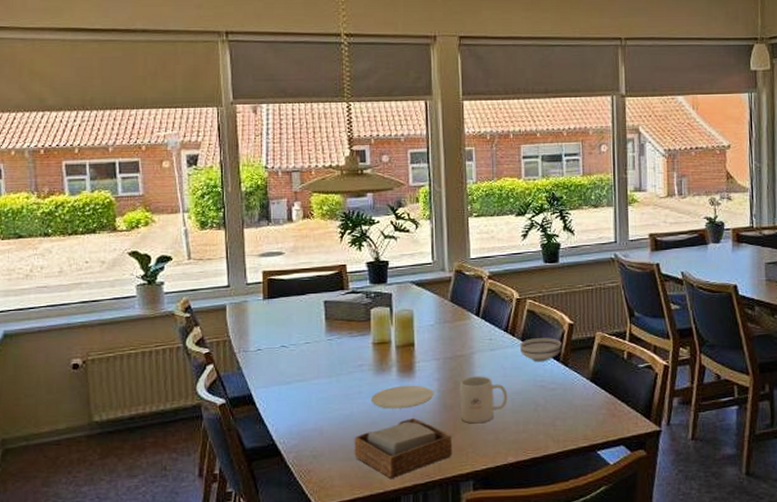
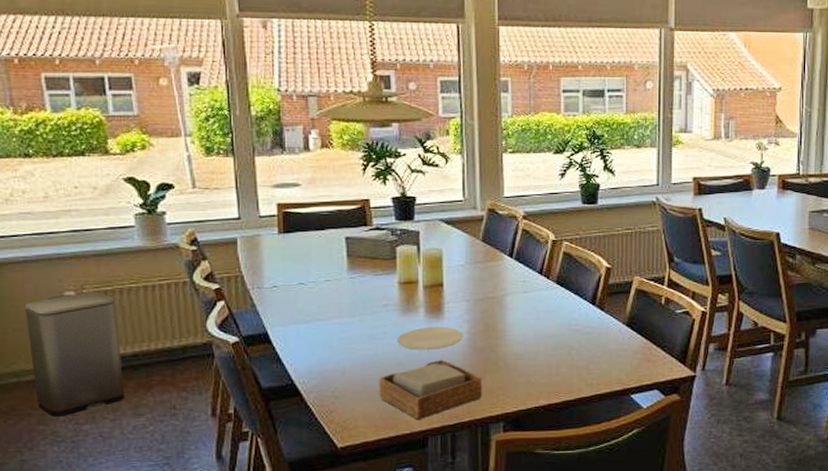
pedal bin: none [36,358,120,479] -> present [24,292,124,417]
mug: present [459,376,508,424] -> none [491,318,541,367]
bowl: present [519,338,562,362] -> none [554,281,598,306]

